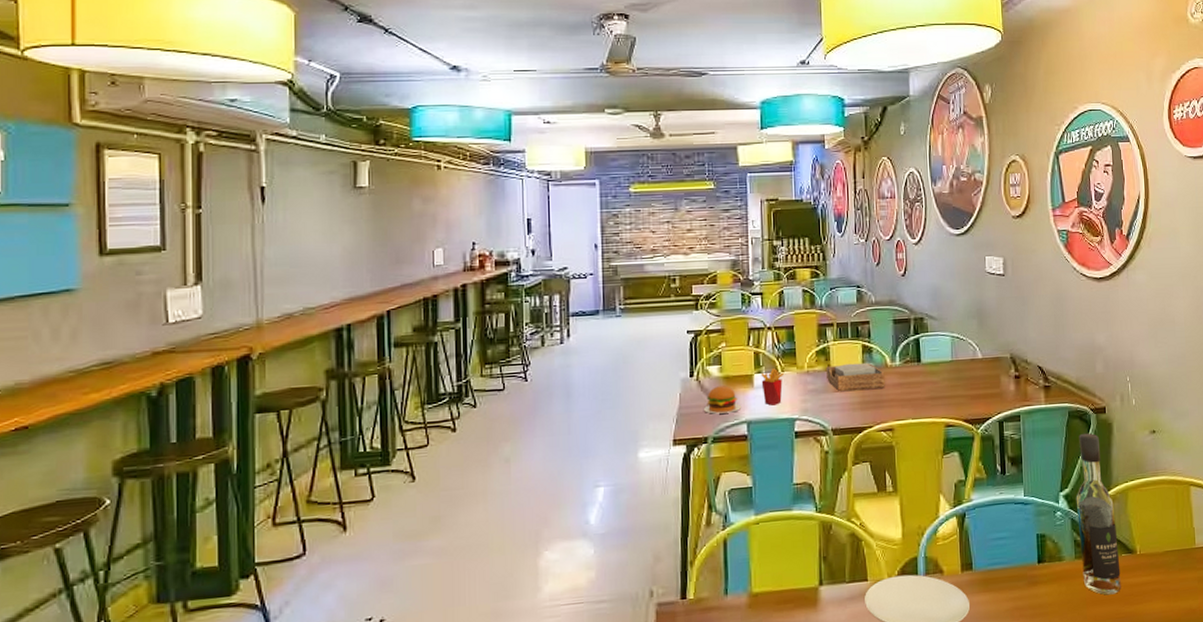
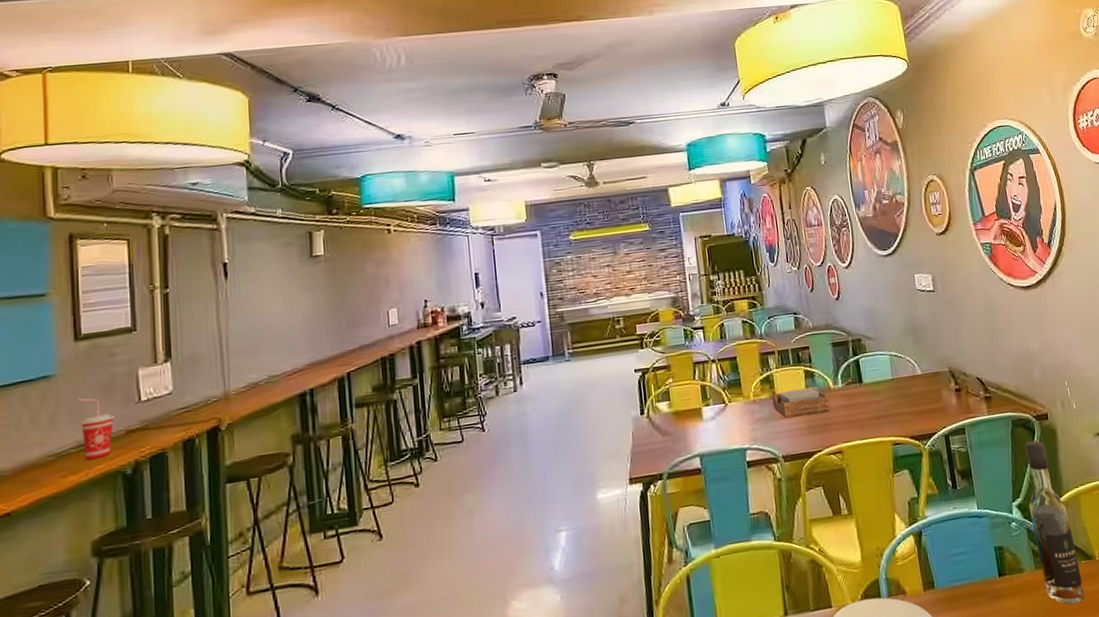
beverage cup: none [101,315,141,379] -> present [77,398,115,460]
burger: present [704,386,742,414] -> none [657,421,693,450]
french fries: present [761,368,784,406] -> none [709,400,732,437]

